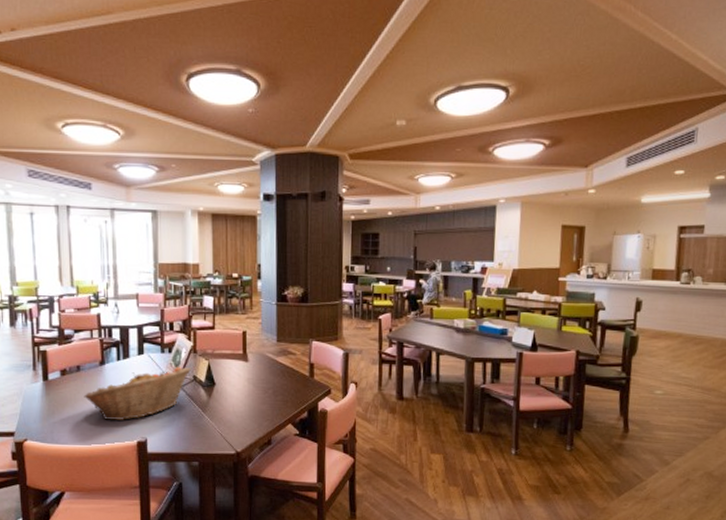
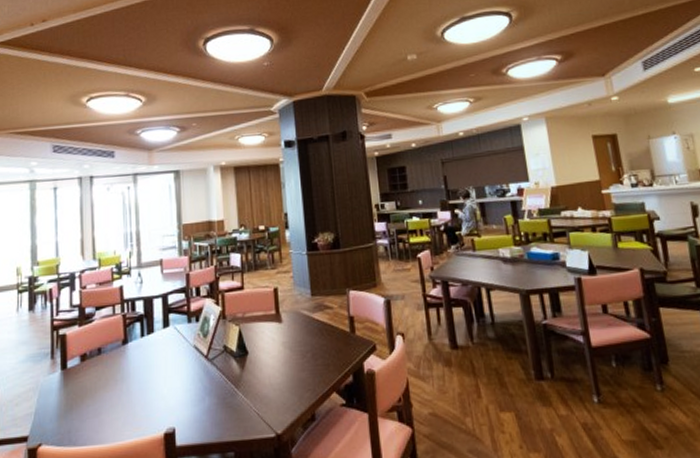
fruit basket: present [84,367,191,420] -> none [105,336,221,410]

